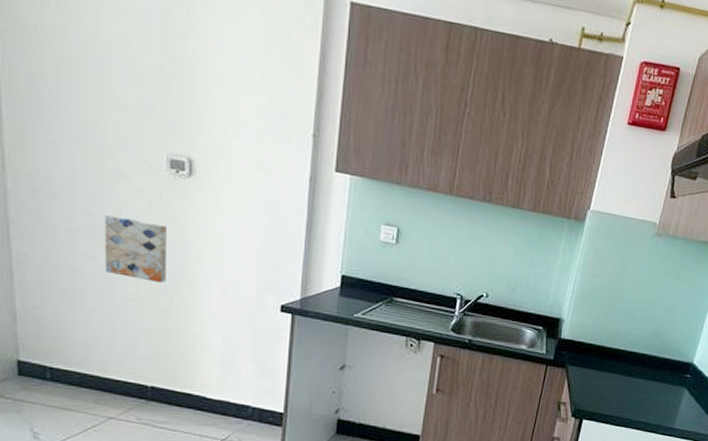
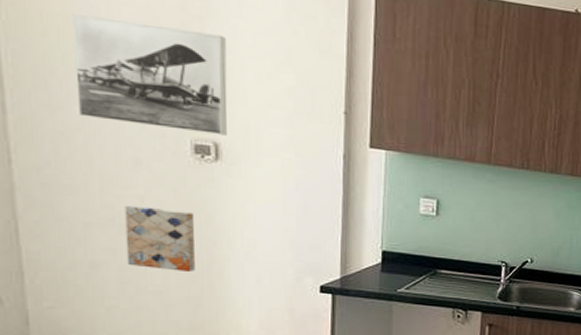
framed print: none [64,26,204,152] -> present [73,14,227,136]

